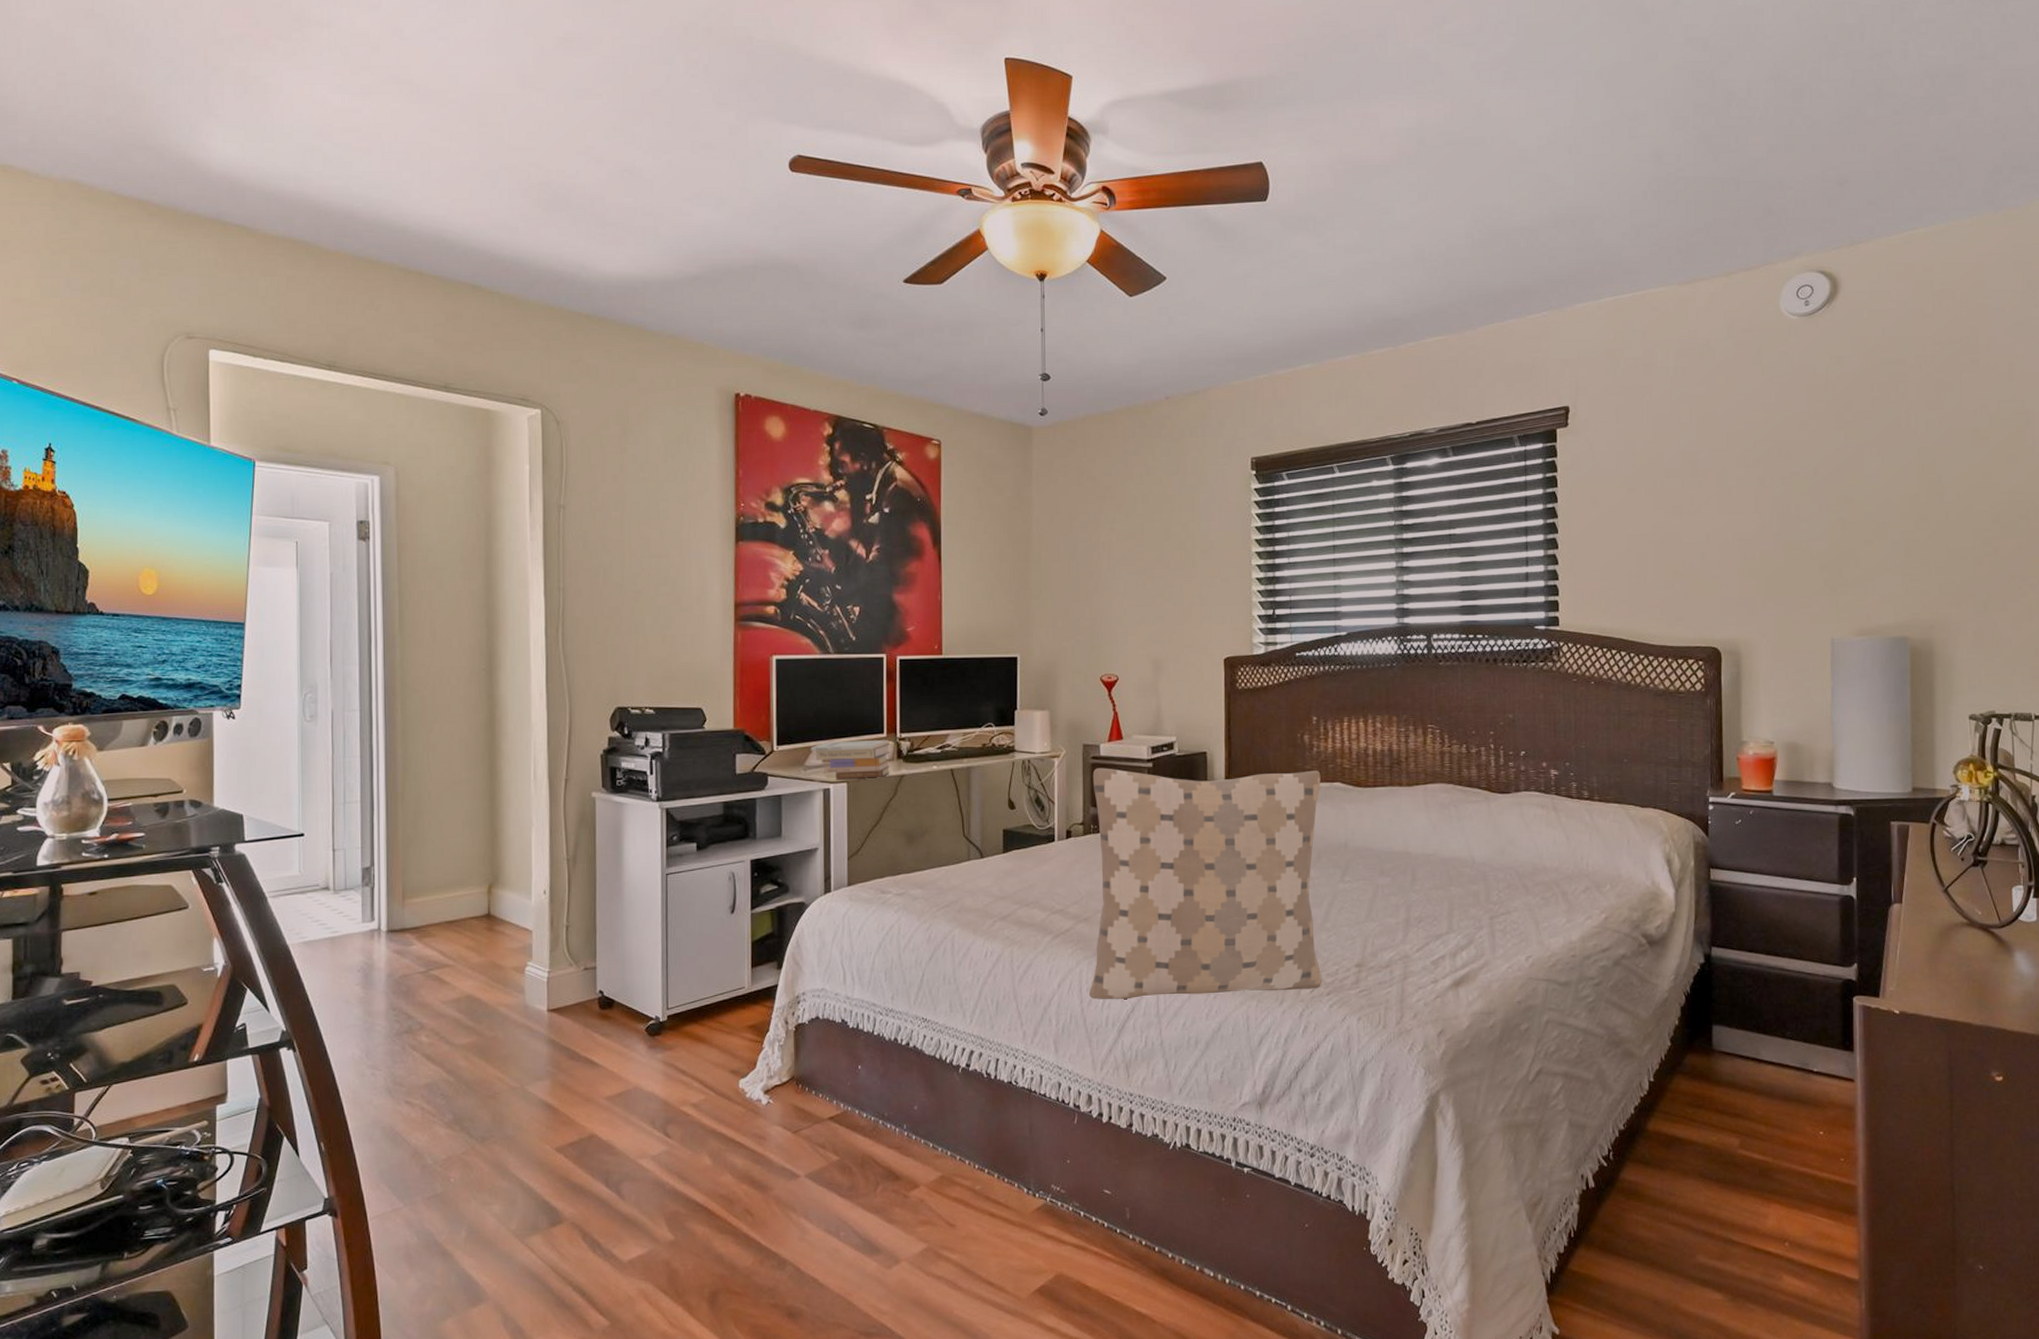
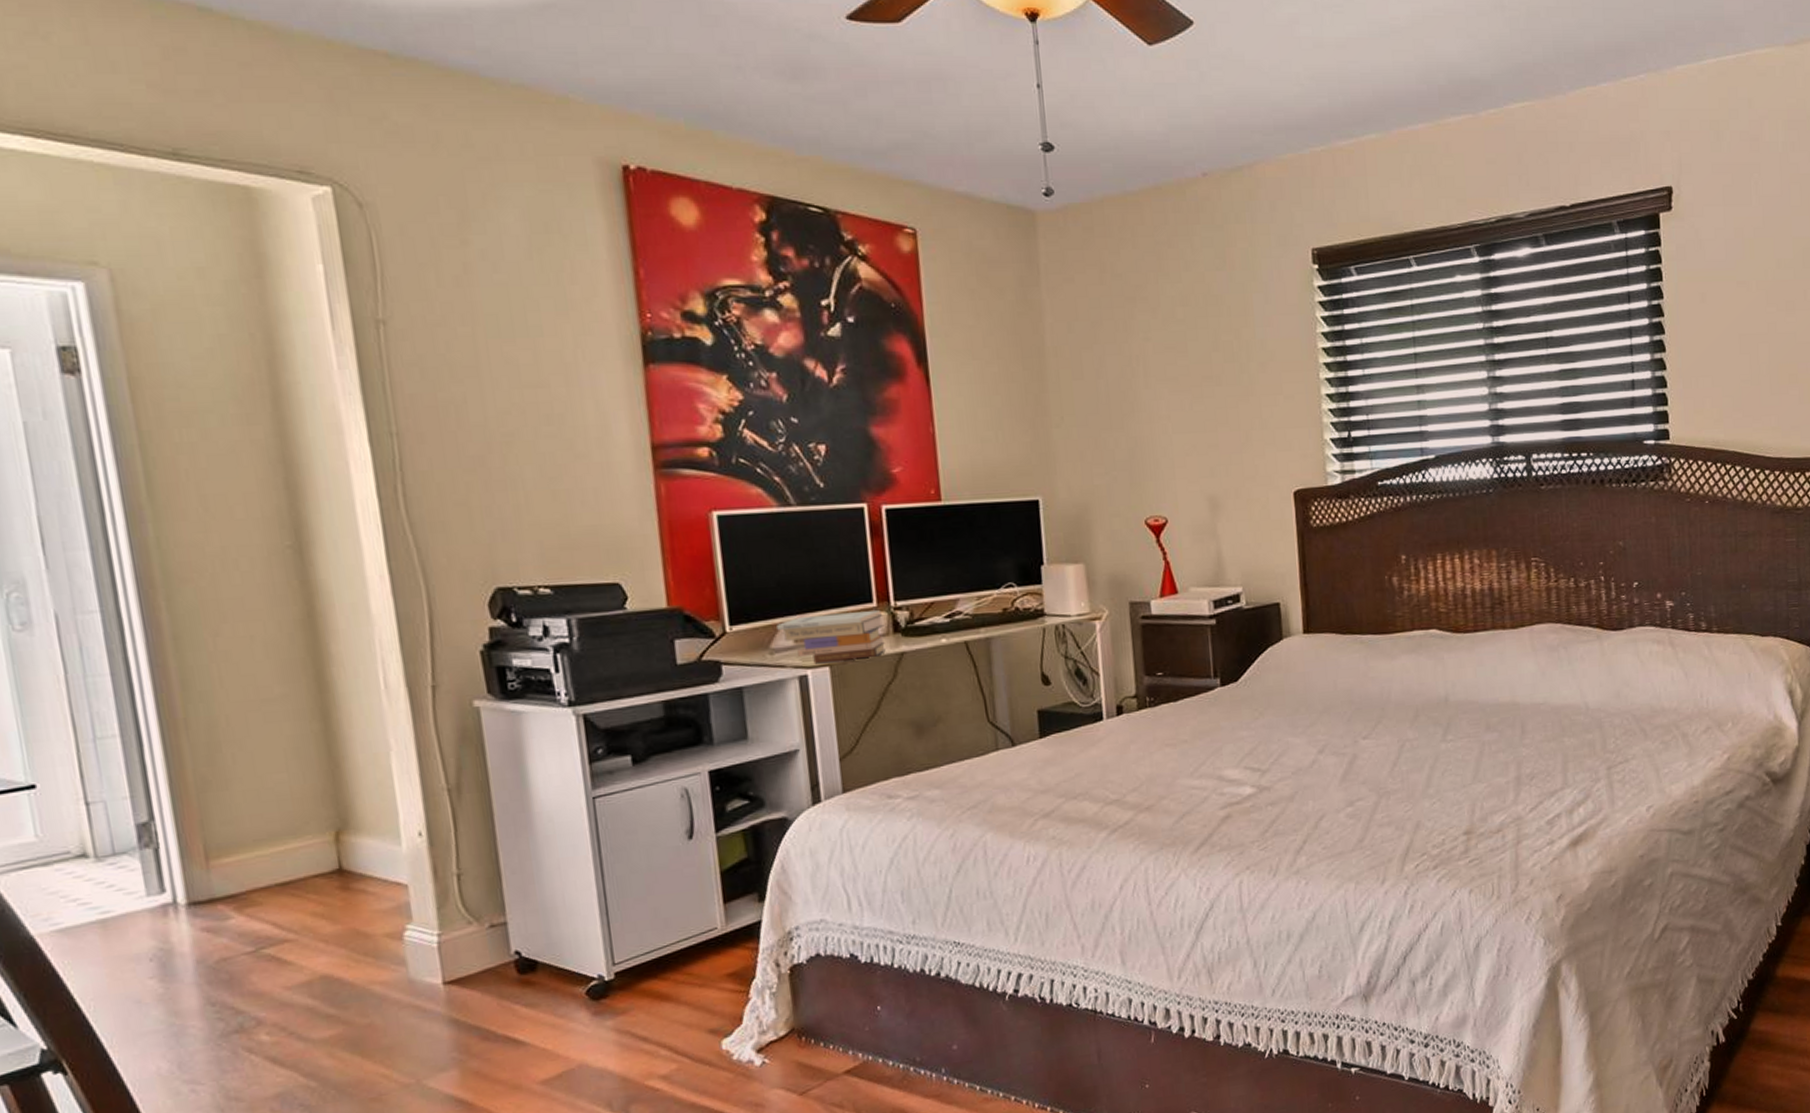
pillow: present [1088,768,1321,1000] -> none [1144,617,1427,900]

